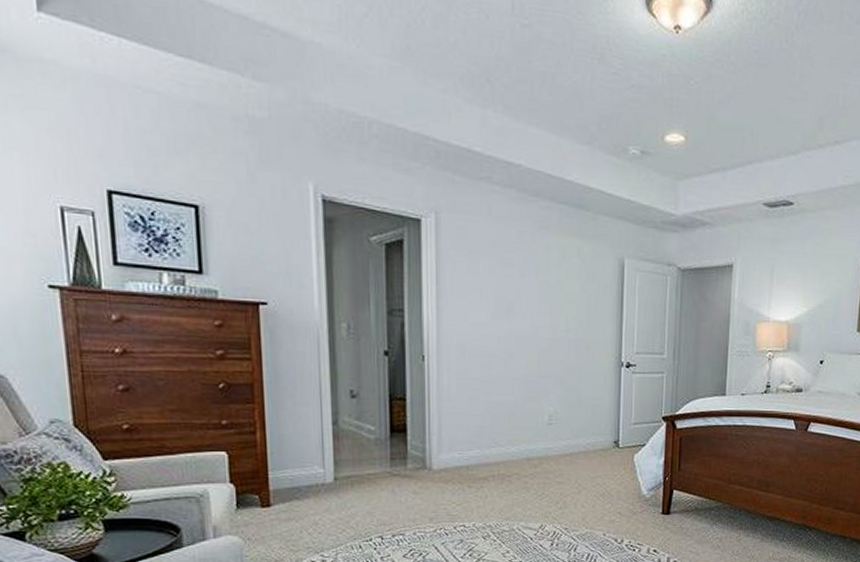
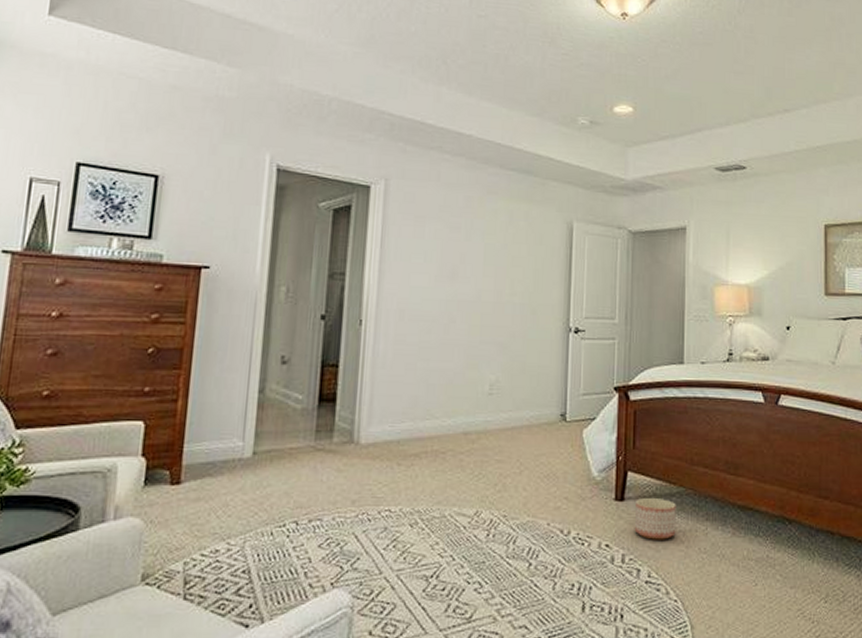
planter: none [678,512,715,546] -> present [634,498,676,540]

